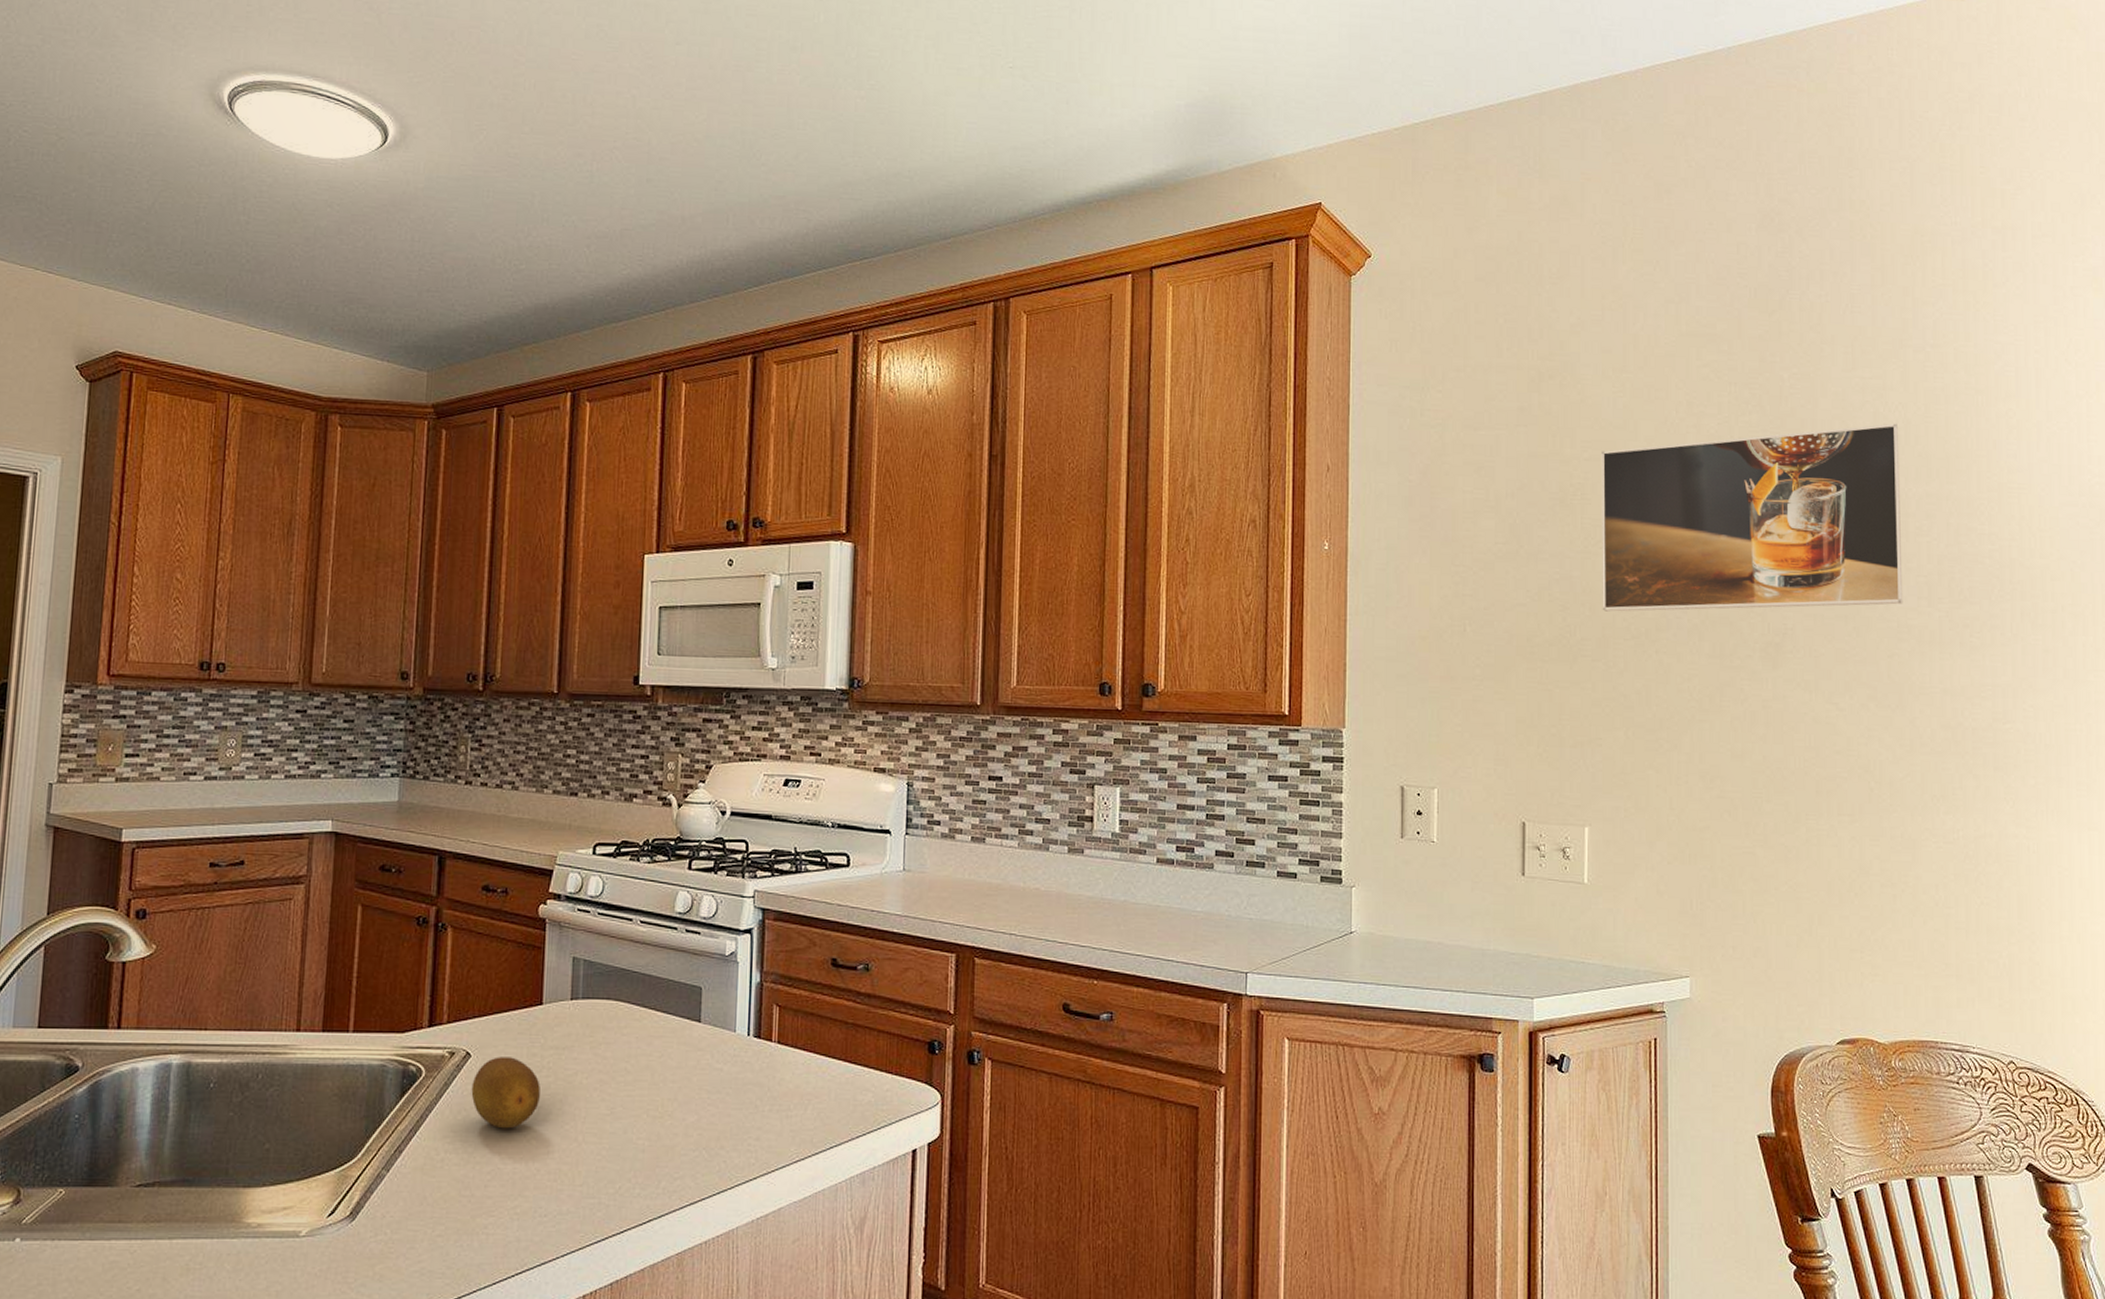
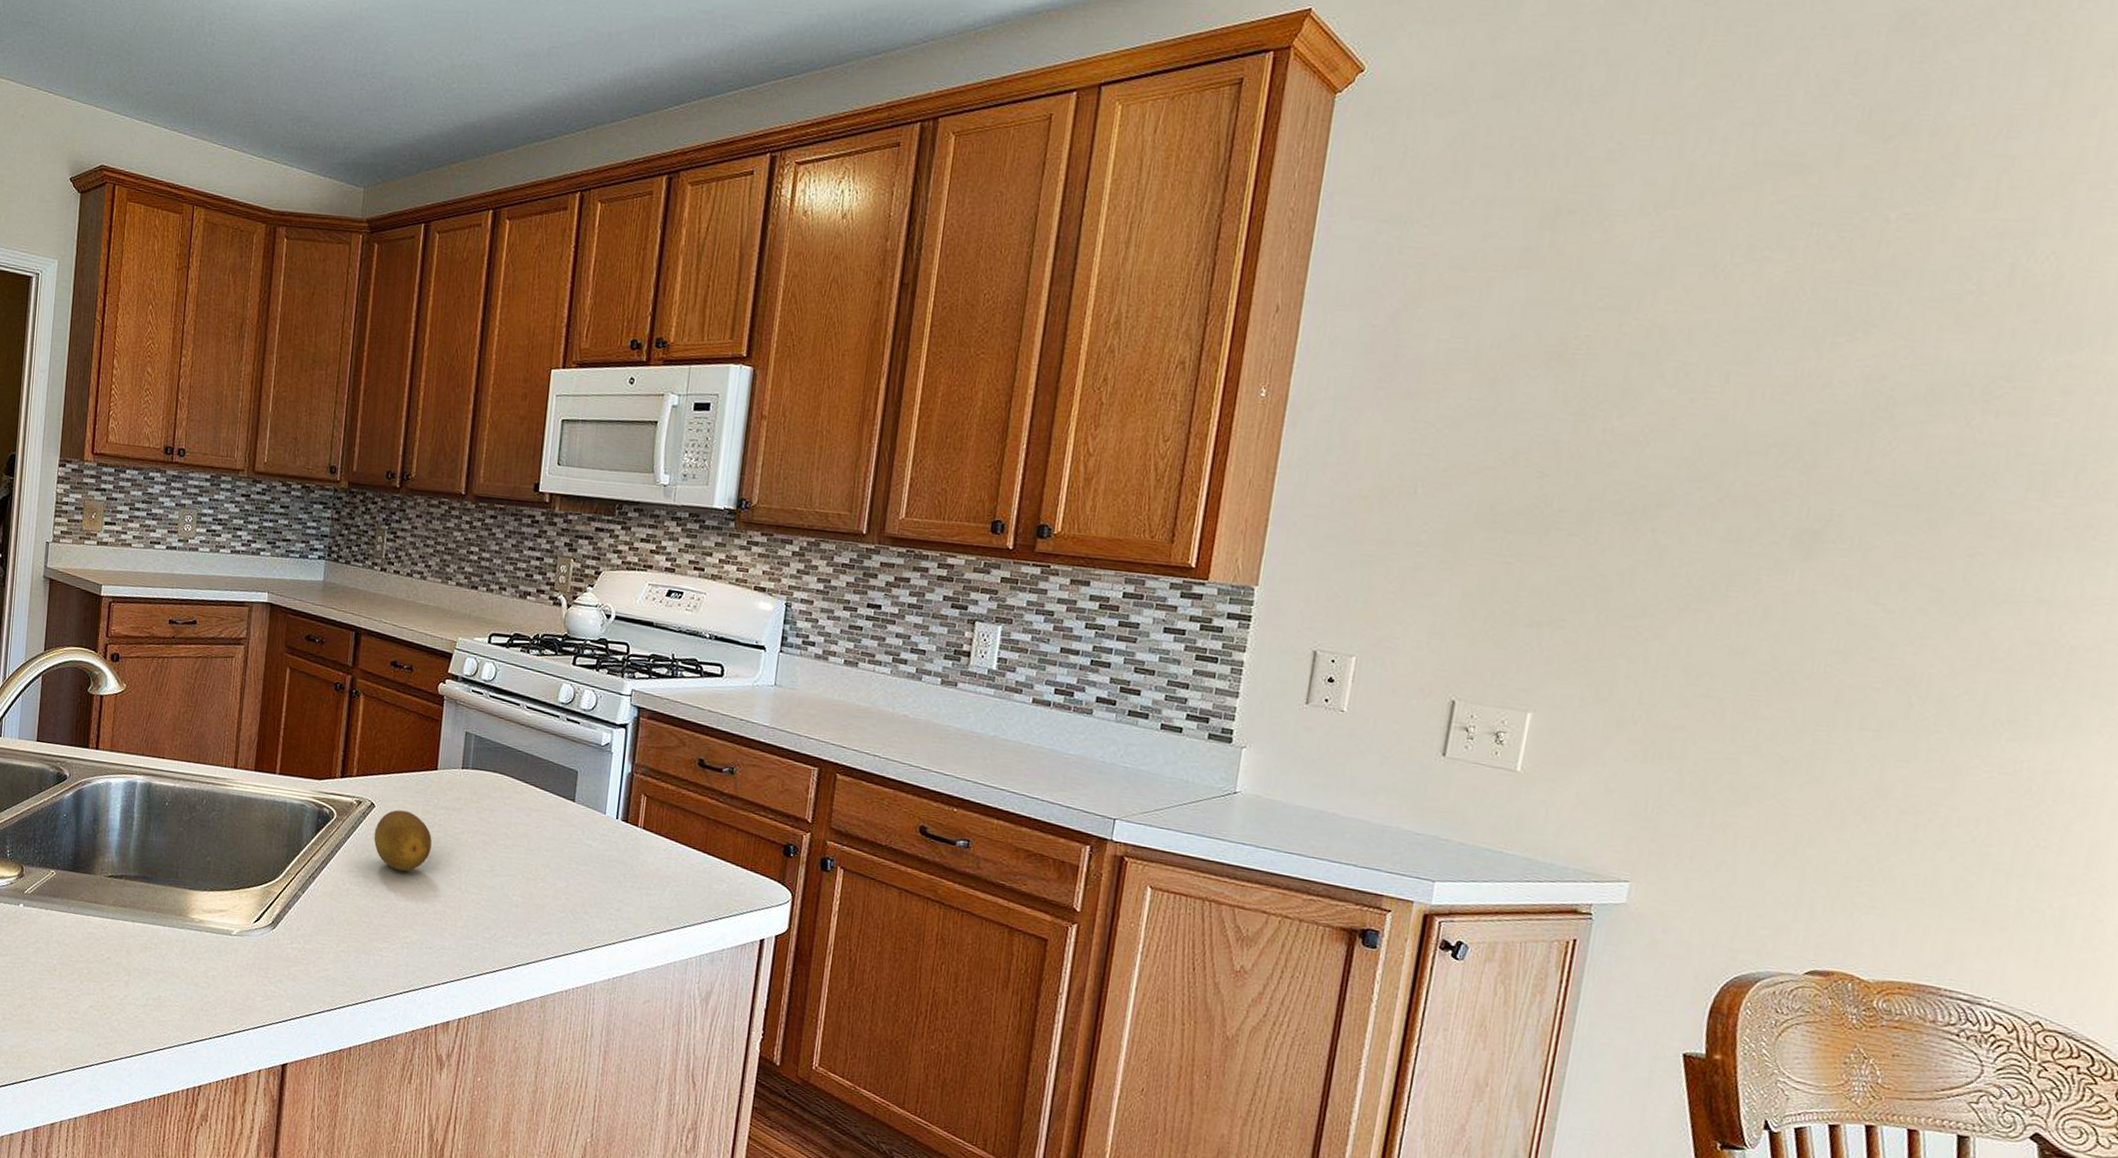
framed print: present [1600,423,1903,612] -> none [1591,277,2044,496]

